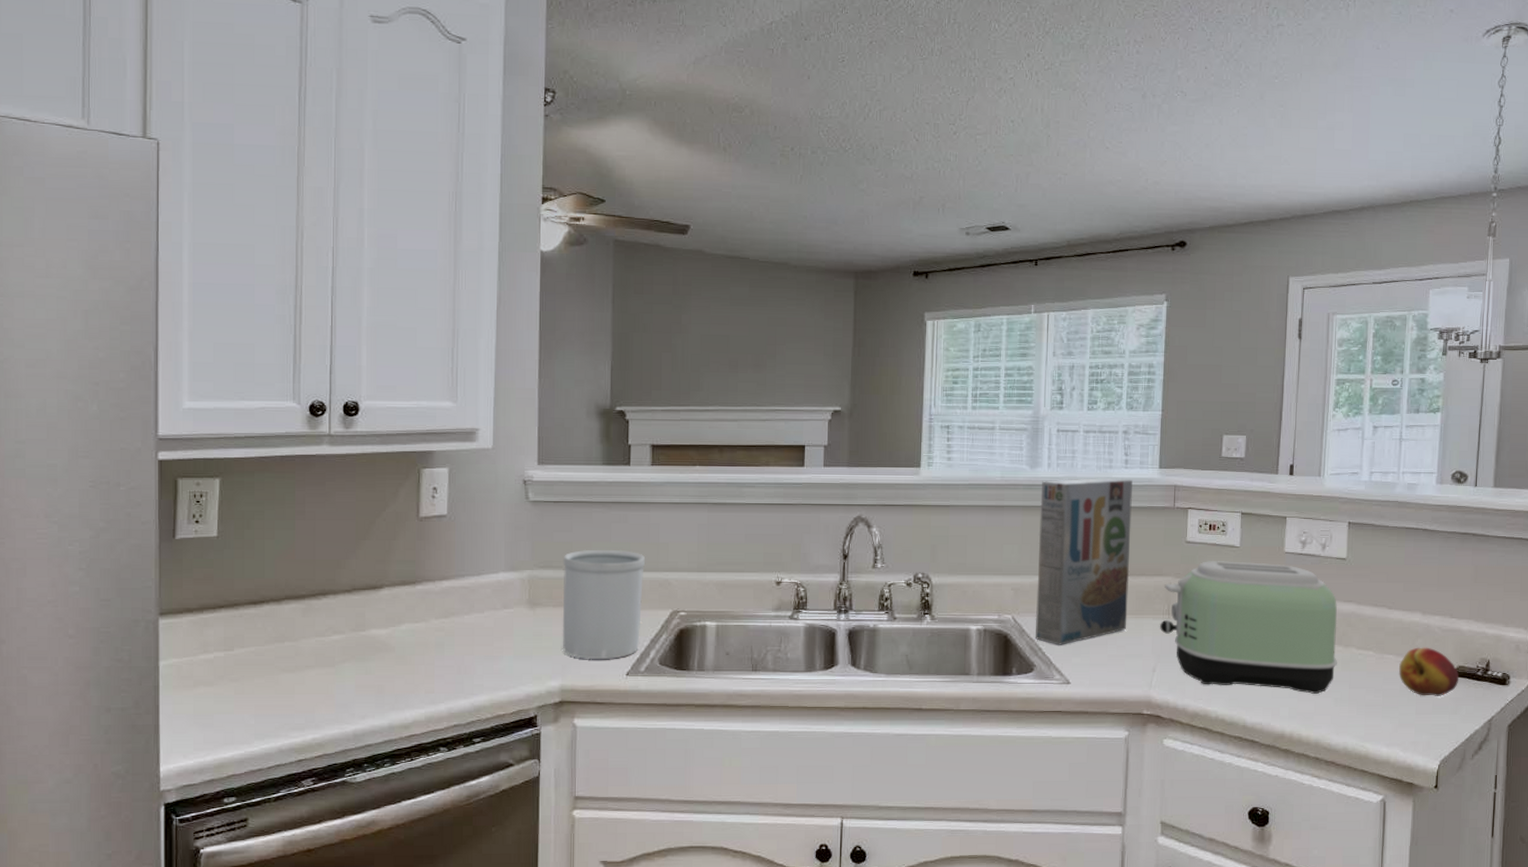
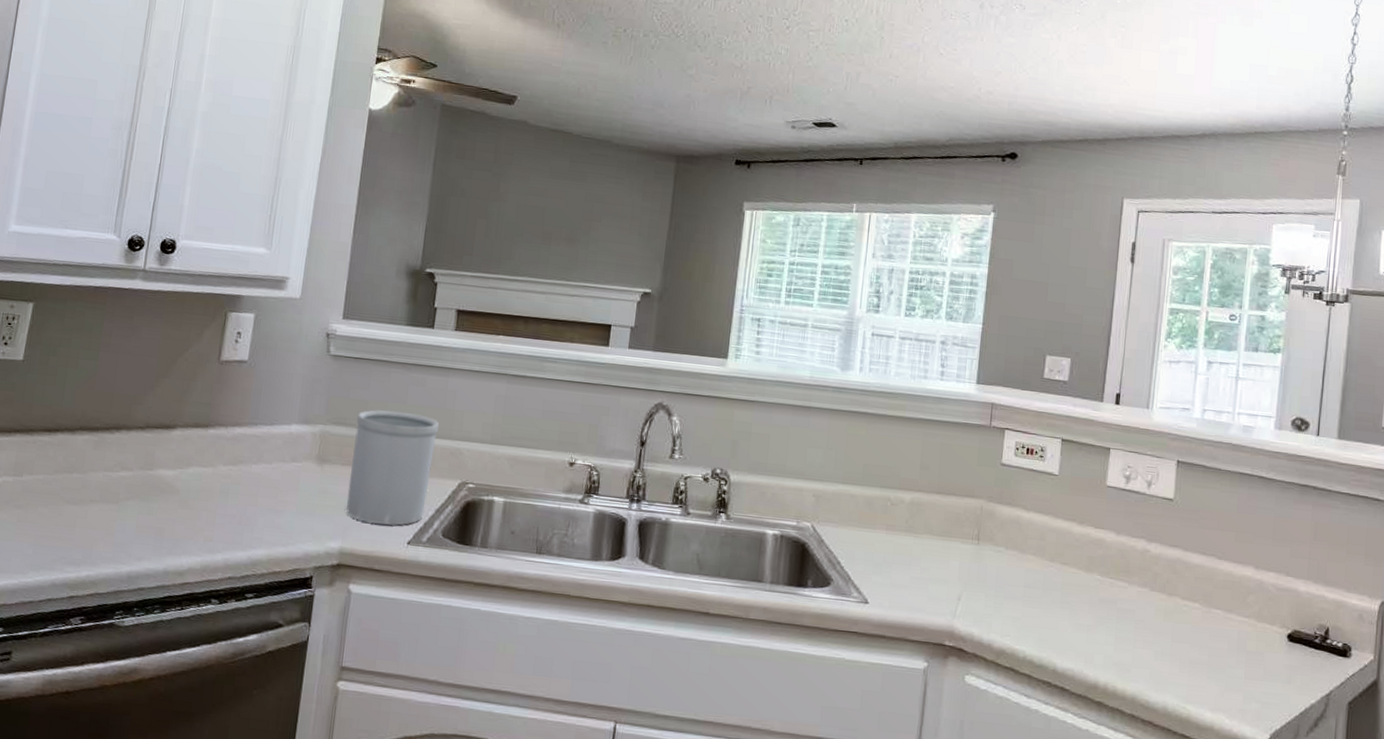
cereal box: present [1035,478,1133,645] -> none [835,385,948,561]
toaster: present [1159,560,1338,694] -> none [967,486,1162,644]
fruit: present [1399,647,1460,696] -> none [1227,604,1295,662]

